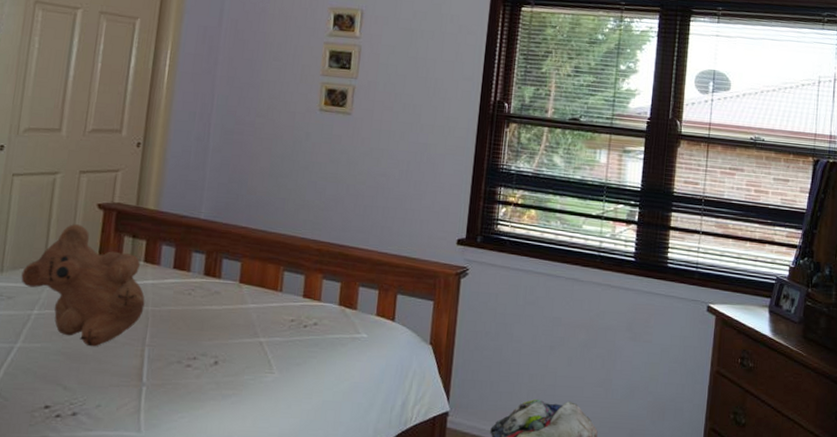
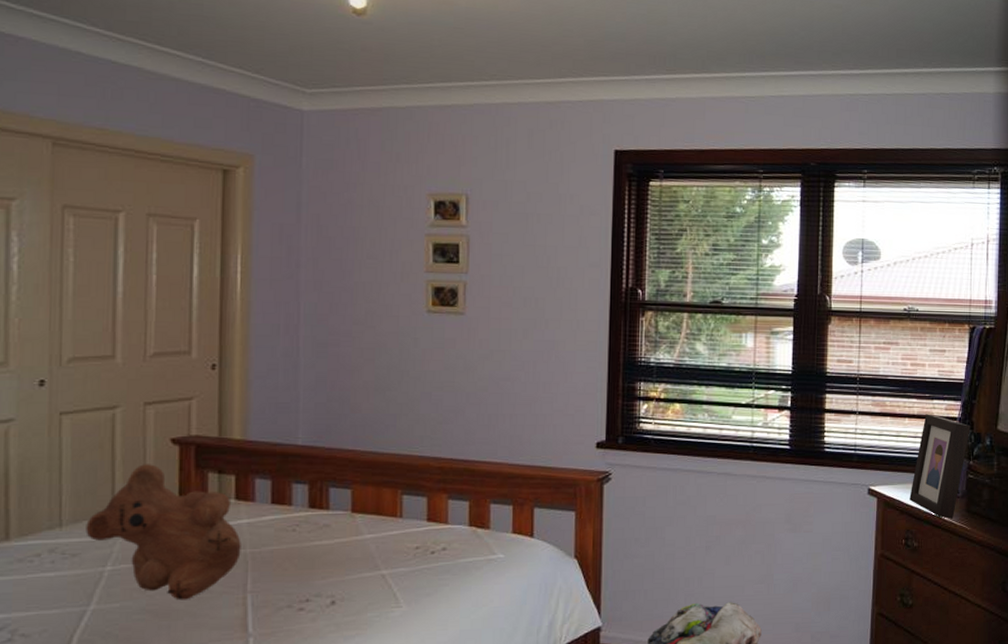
picture frame: none [747,239,810,343] -> present [909,414,970,519]

